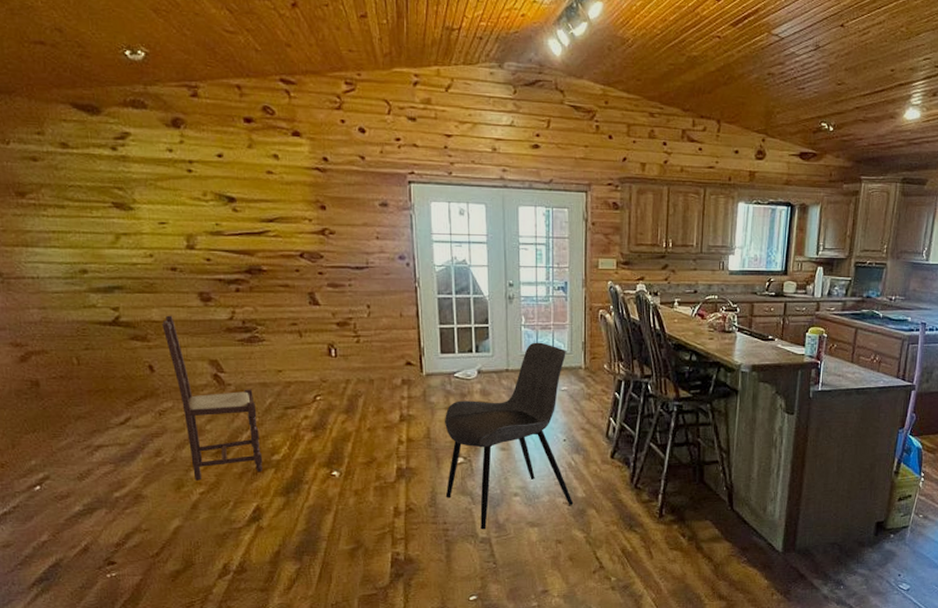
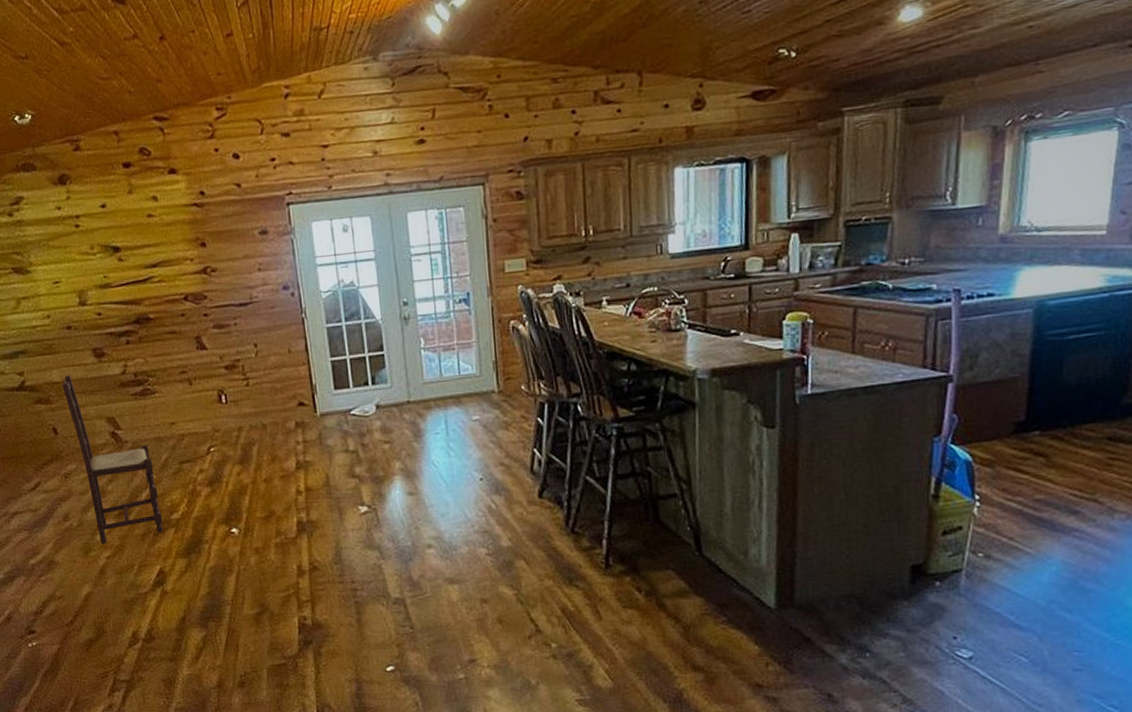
dining chair: present [445,342,574,530] -> none [344,366,498,589]

